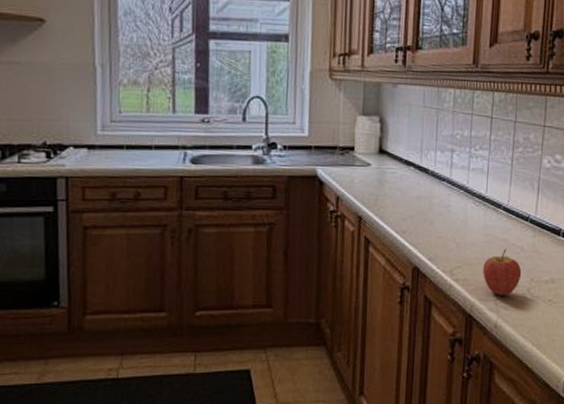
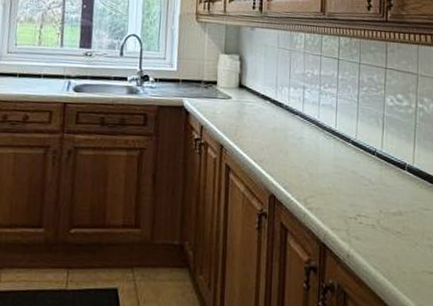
fruit: present [483,249,522,296] -> none [334,180,371,227]

